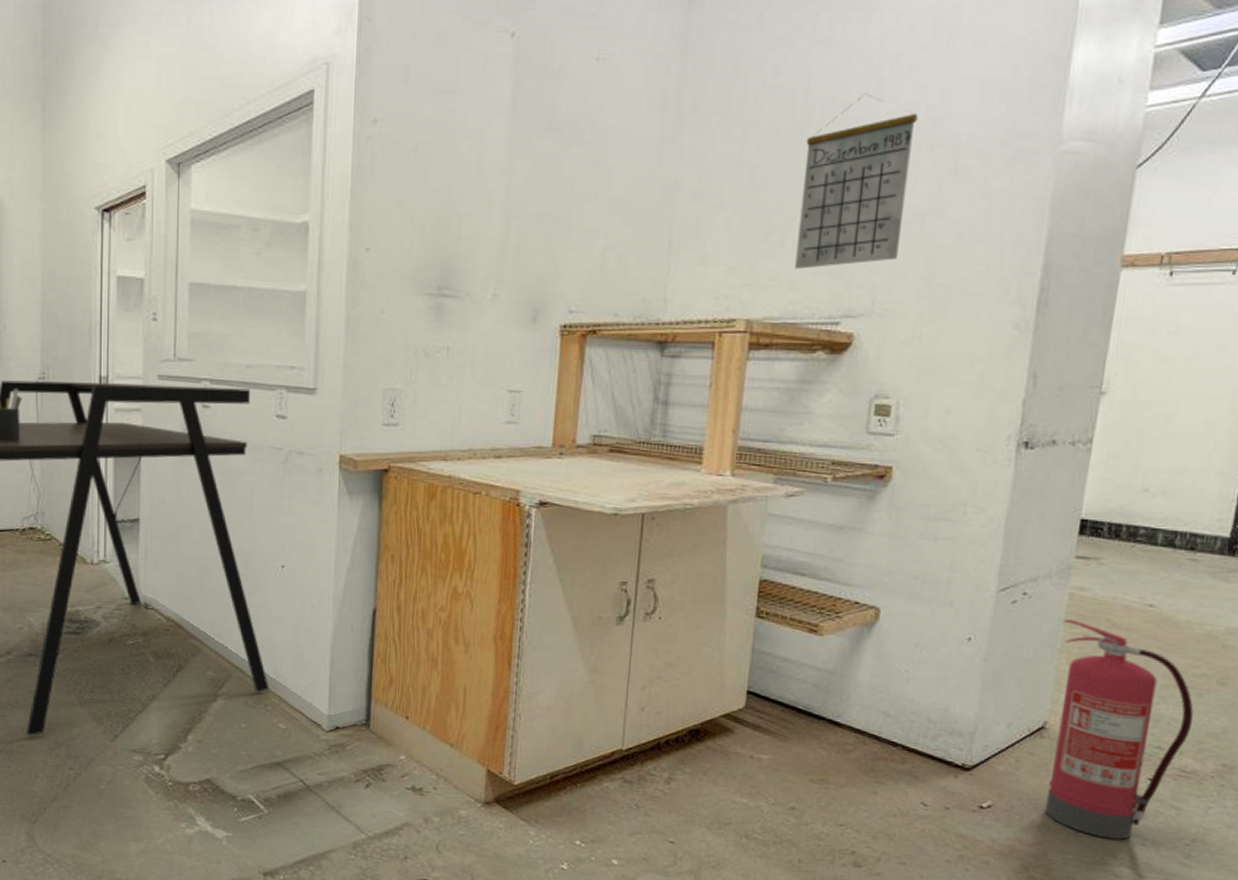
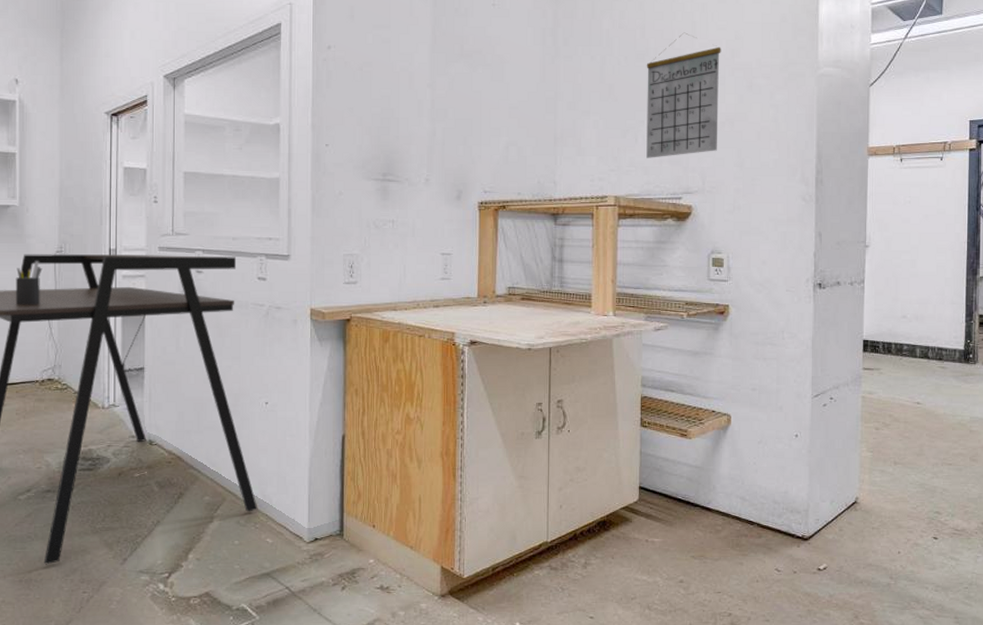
fire extinguisher: present [1045,619,1194,840] -> none [860,417,958,588]

